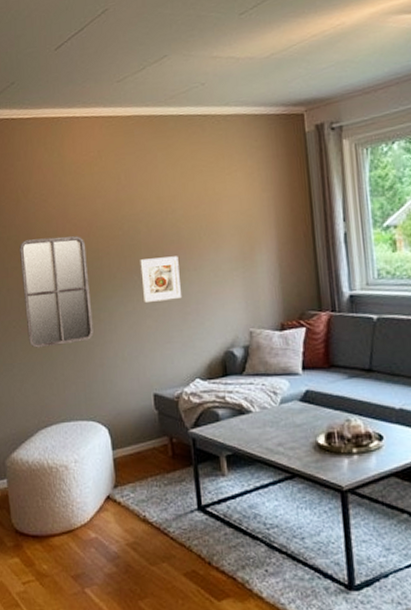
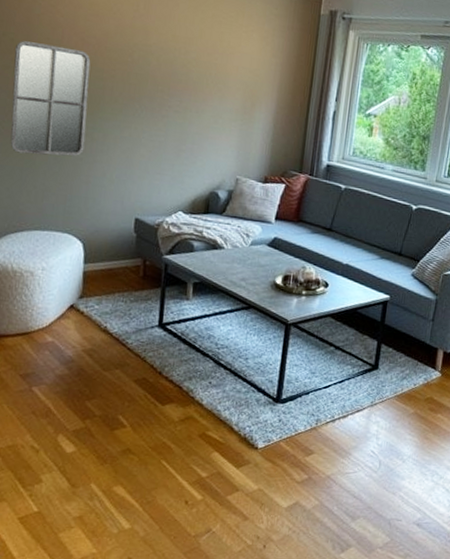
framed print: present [139,256,181,302] -> none [140,90,183,136]

